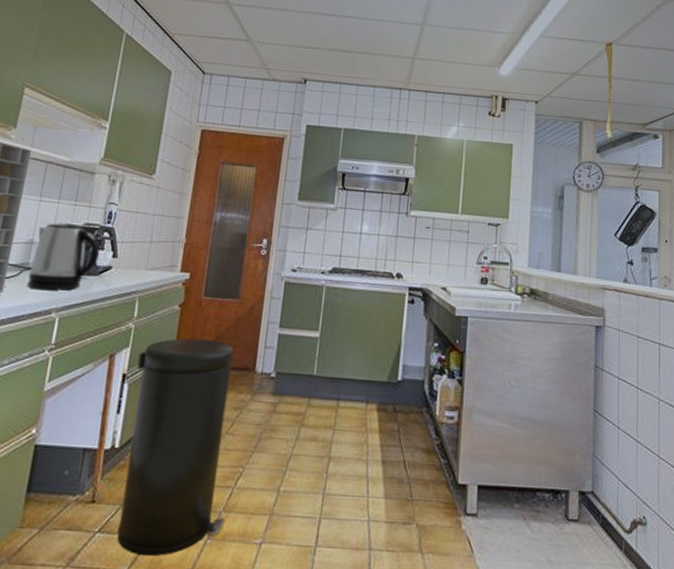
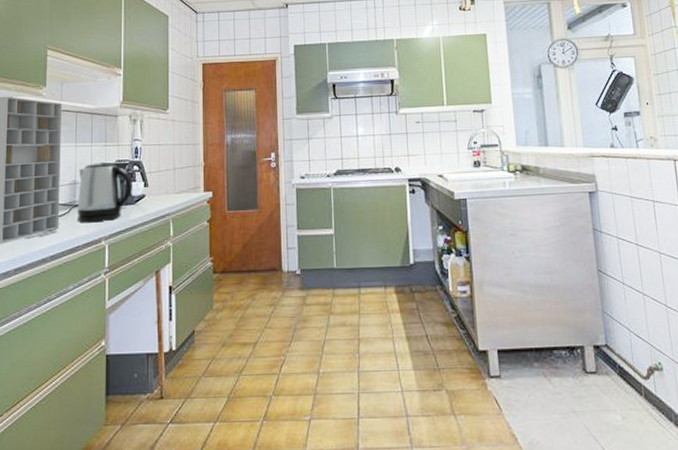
pedal bin: present [117,338,234,556] -> none [180,248,276,439]

